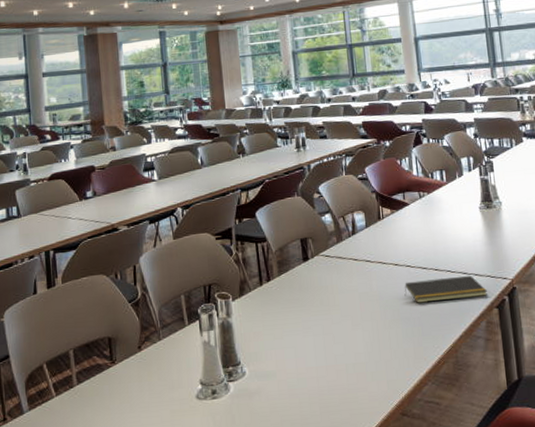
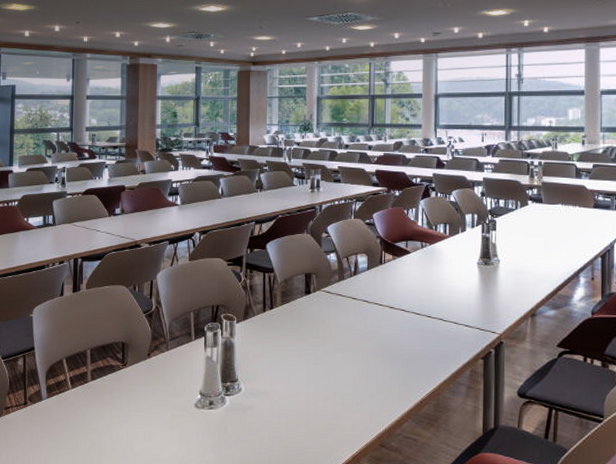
notepad: present [404,275,488,303] -> none [396,325,476,347]

